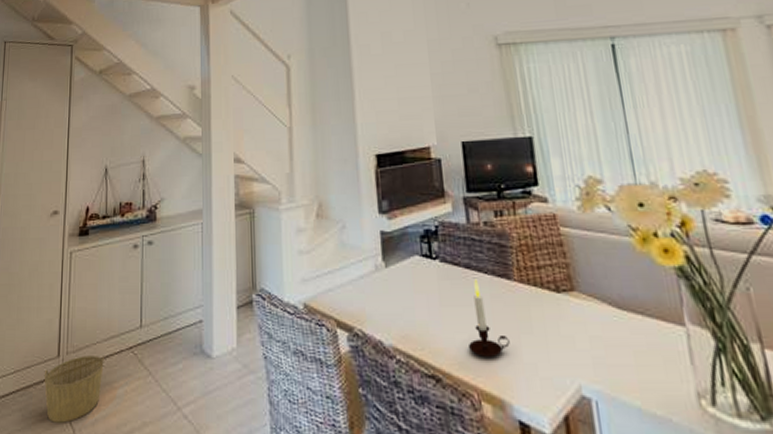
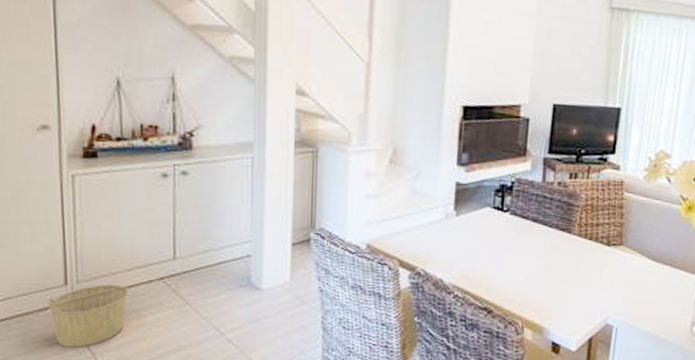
candle: present [469,279,510,357] -> none [522,231,559,294]

